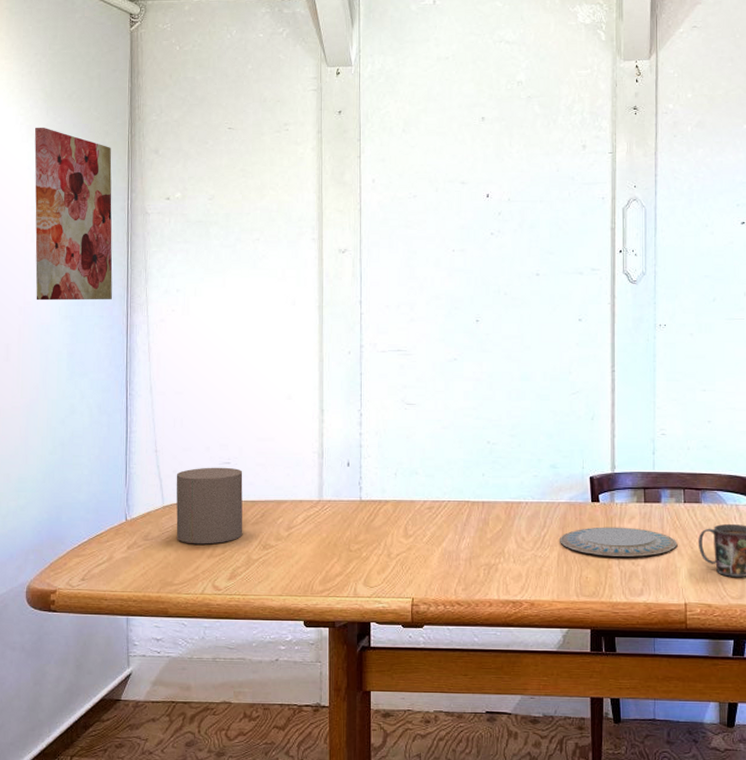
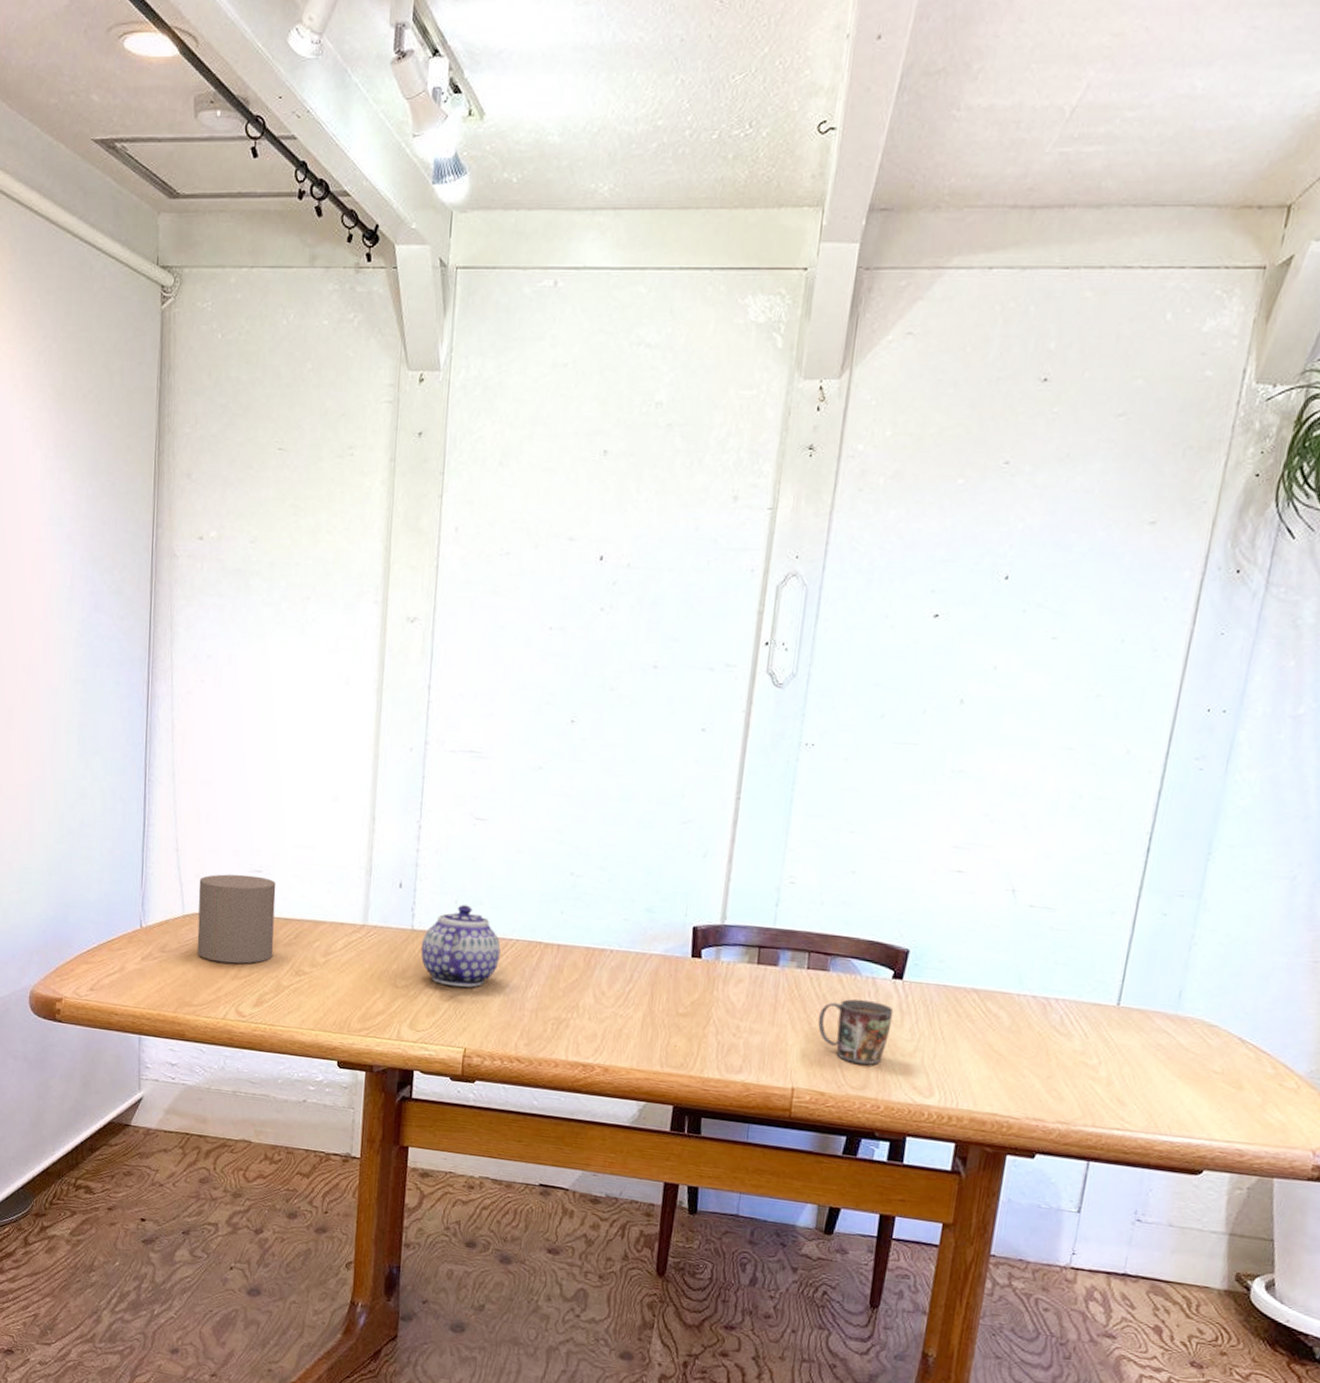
wall art: present [34,127,113,301] -> none [42,435,134,663]
teapot: none [369,476,436,545] -> present [420,905,501,988]
plate: present [560,527,678,557] -> none [647,987,793,1029]

